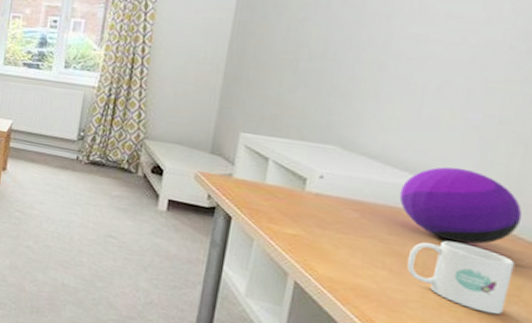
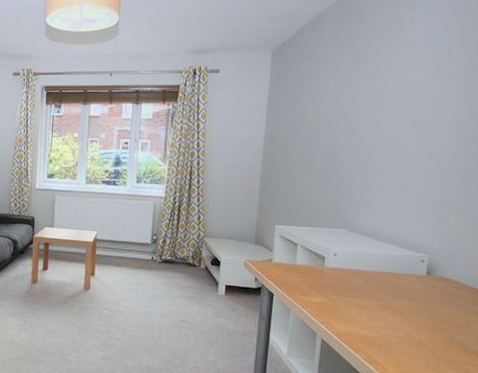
decorative orb: present [399,167,523,245] -> none [388,237,468,294]
mug: present [406,240,515,315] -> none [396,293,465,344]

